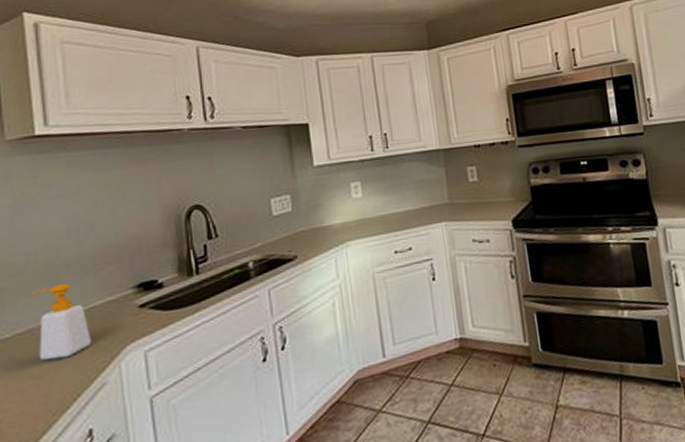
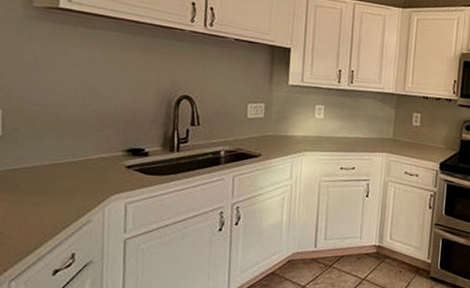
soap bottle: present [31,283,92,361] -> none [39,135,84,195]

